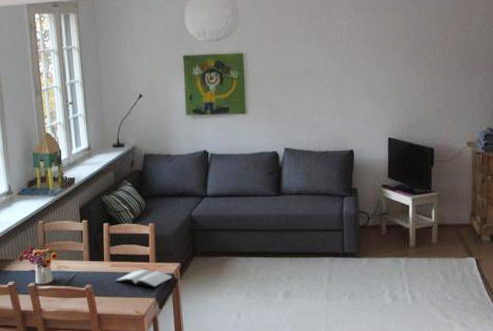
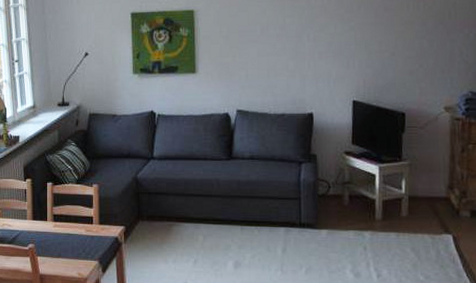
book: present [115,269,172,287] -> none [58,231,116,250]

